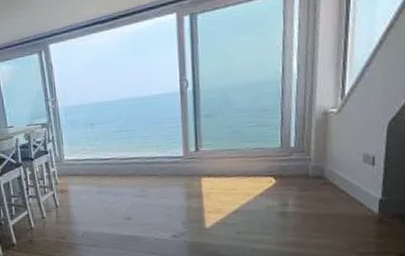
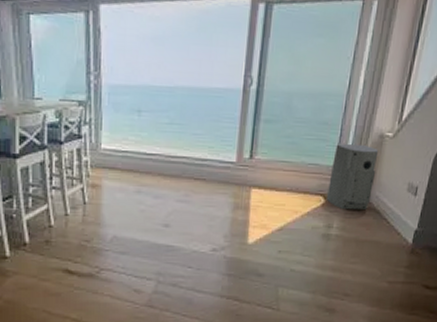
air purifier: none [277,123,326,188] -> present [327,143,379,210]

